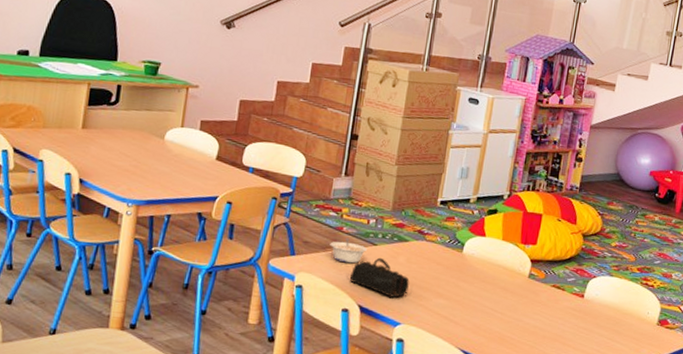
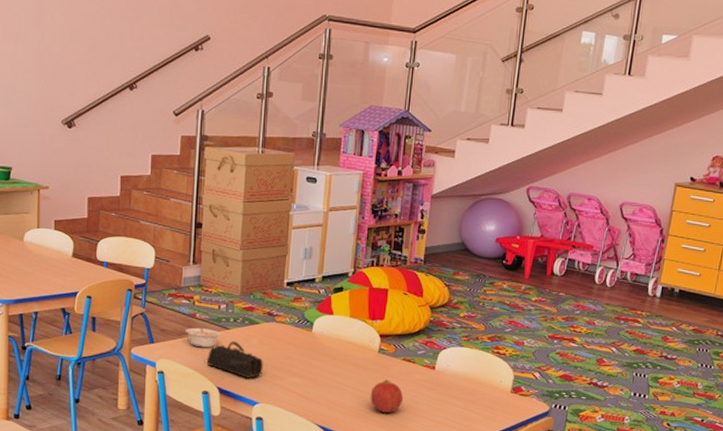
fruit: none [517,305,551,340] -> present [370,379,404,413]

